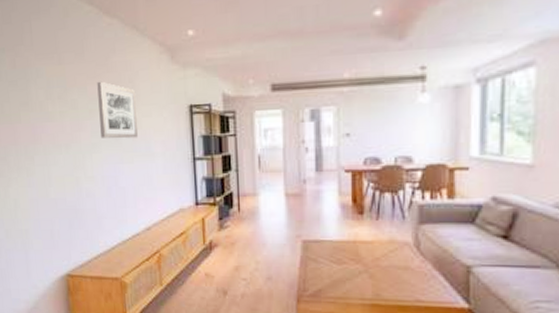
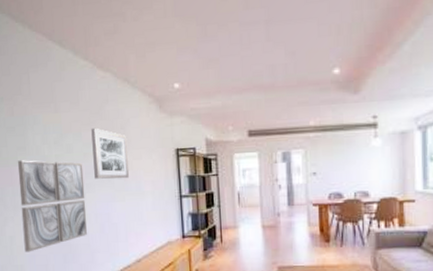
wall art: none [21,117,93,216] -> present [18,160,87,252]

